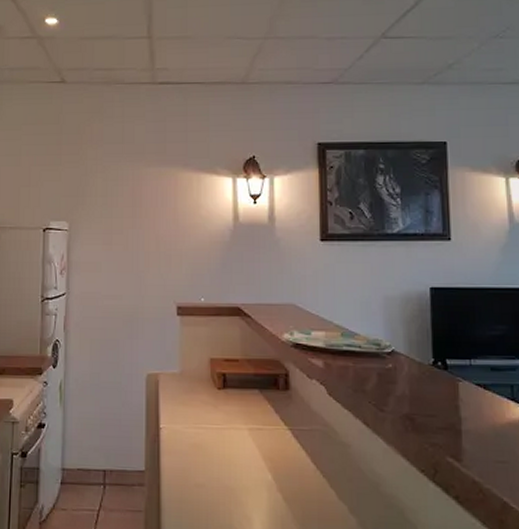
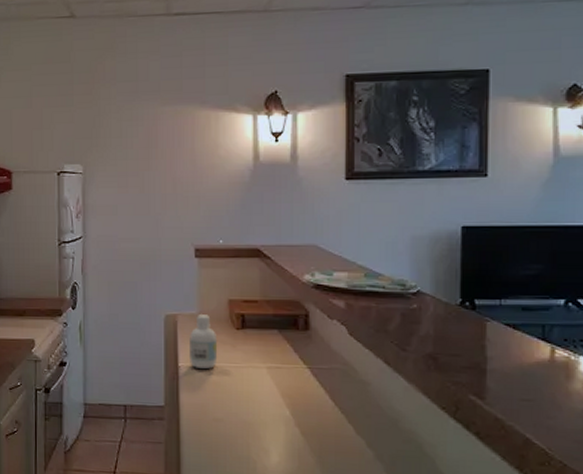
bottle: none [171,373,199,430] -> present [190,314,218,369]

